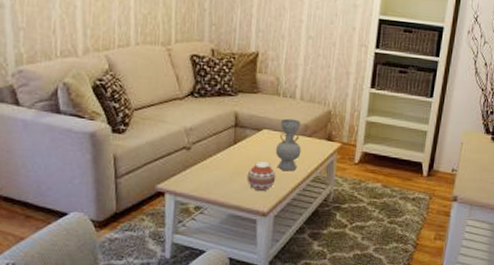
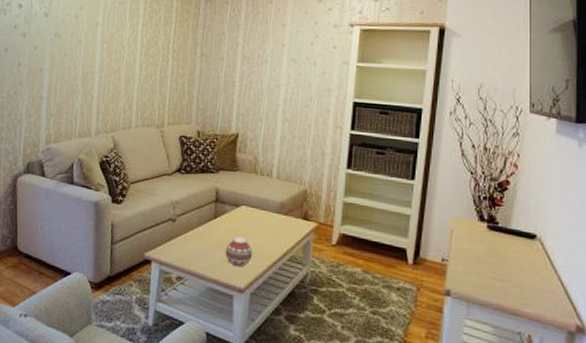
decorative vase: present [275,118,302,171] -> none [252,196,278,249]

